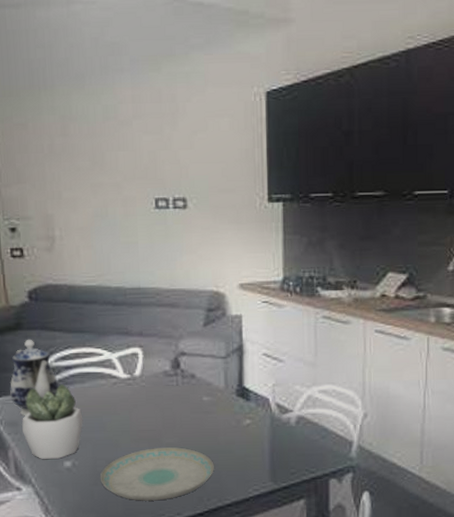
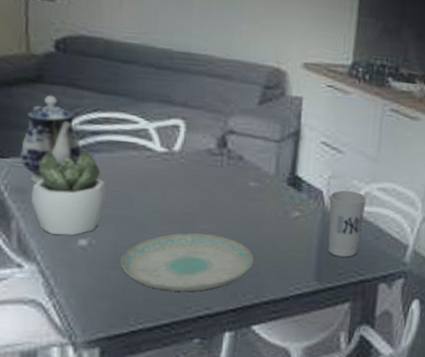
cup: none [275,396,310,458] -> present [328,190,367,257]

